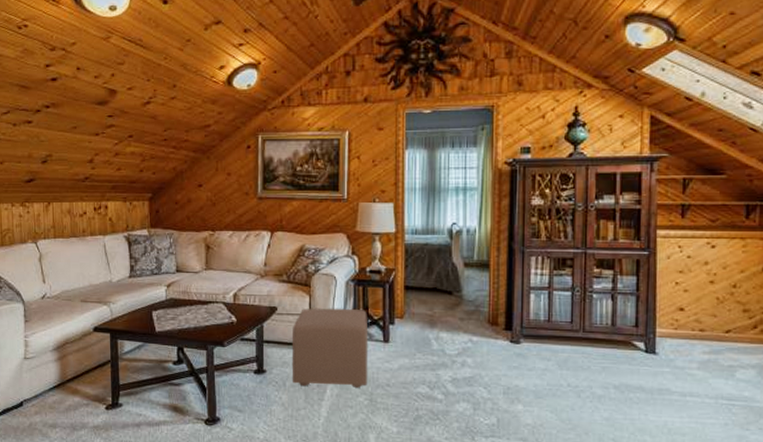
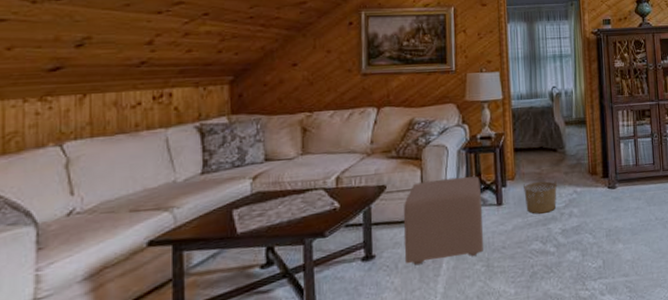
basket: none [413,324,450,358] -> present [524,180,557,214]

